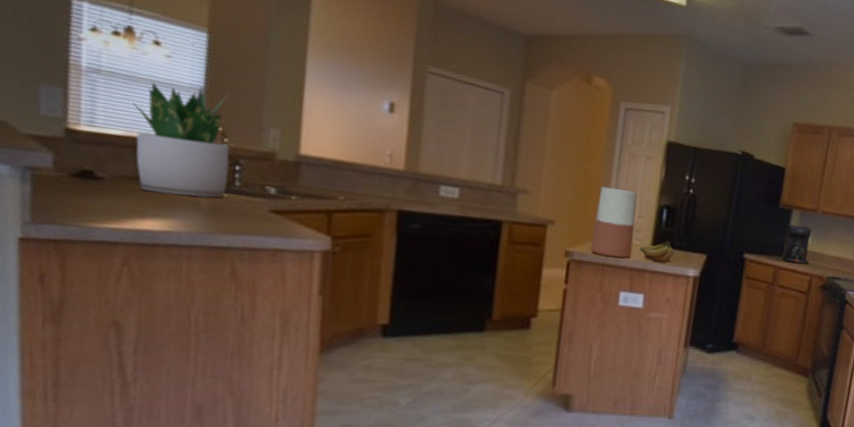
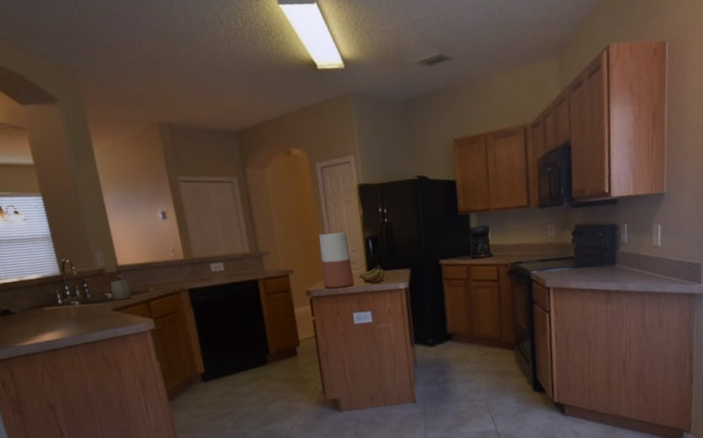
planter: present [132,82,230,198] -> none [15,235,84,315]
soap dispenser: none [276,167,311,202] -> present [110,274,132,301]

